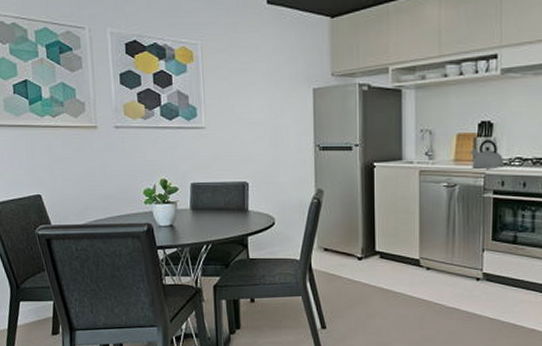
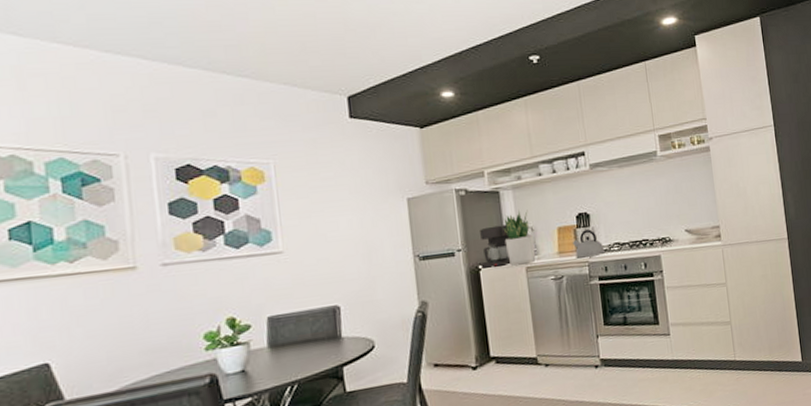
coffee maker: none [376,125,407,167] -> present [480,224,511,269]
planter: none [400,111,431,169] -> present [501,210,536,266]

